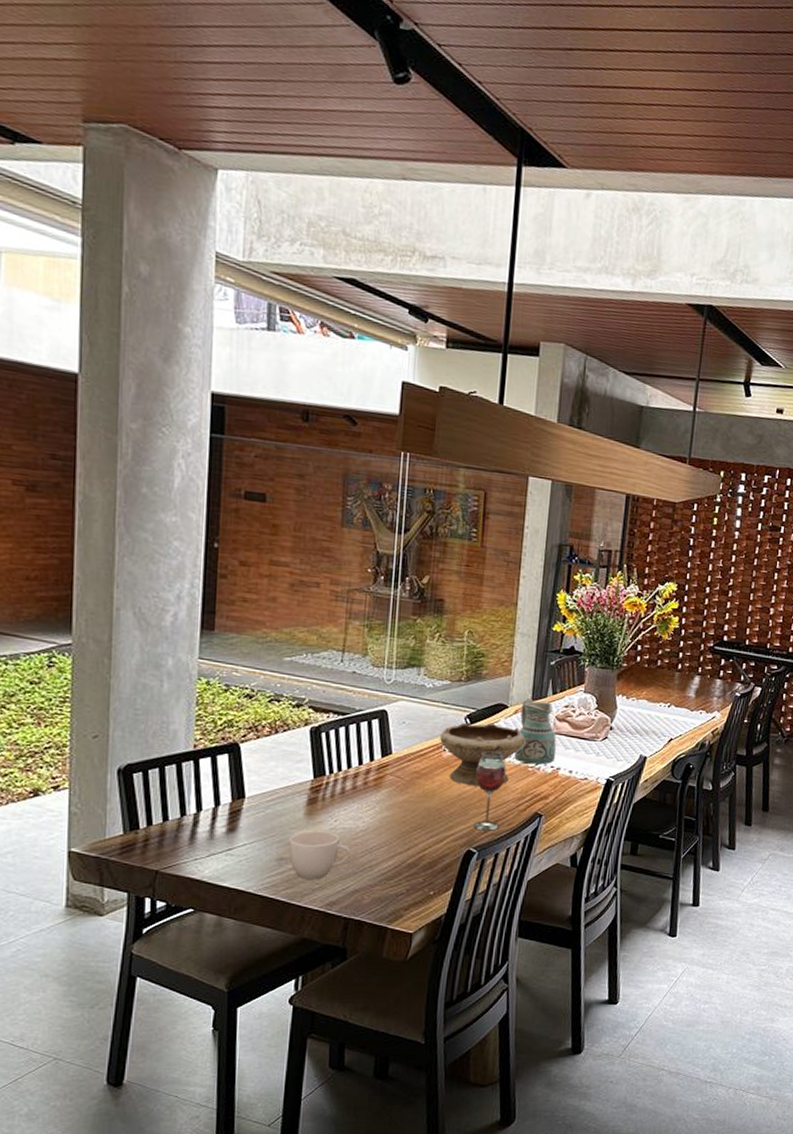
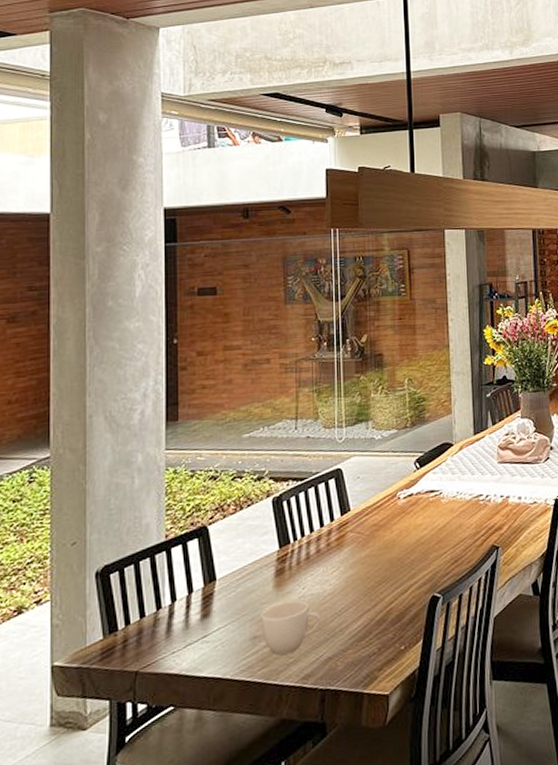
bowl: present [440,722,526,787] -> none [393,463,473,530]
wineglass: present [473,751,507,831] -> none [431,490,459,573]
ceramic pitcher: present [514,698,557,765] -> none [465,432,504,497]

